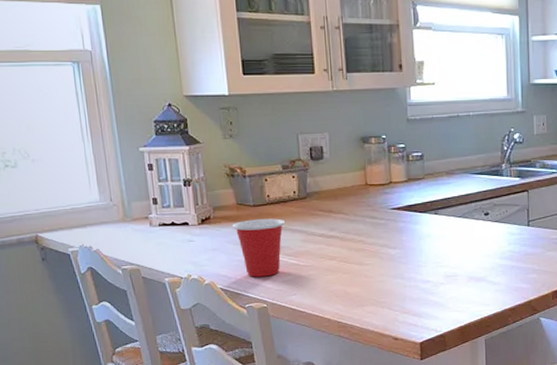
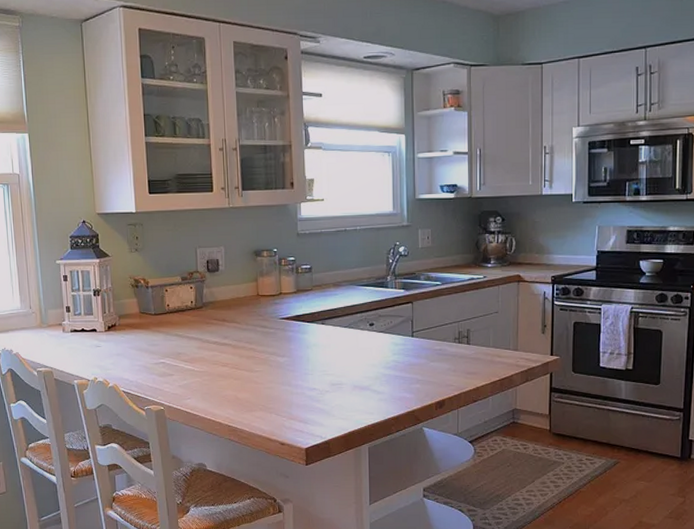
cup: present [232,218,286,277] -> none [135,326,183,381]

